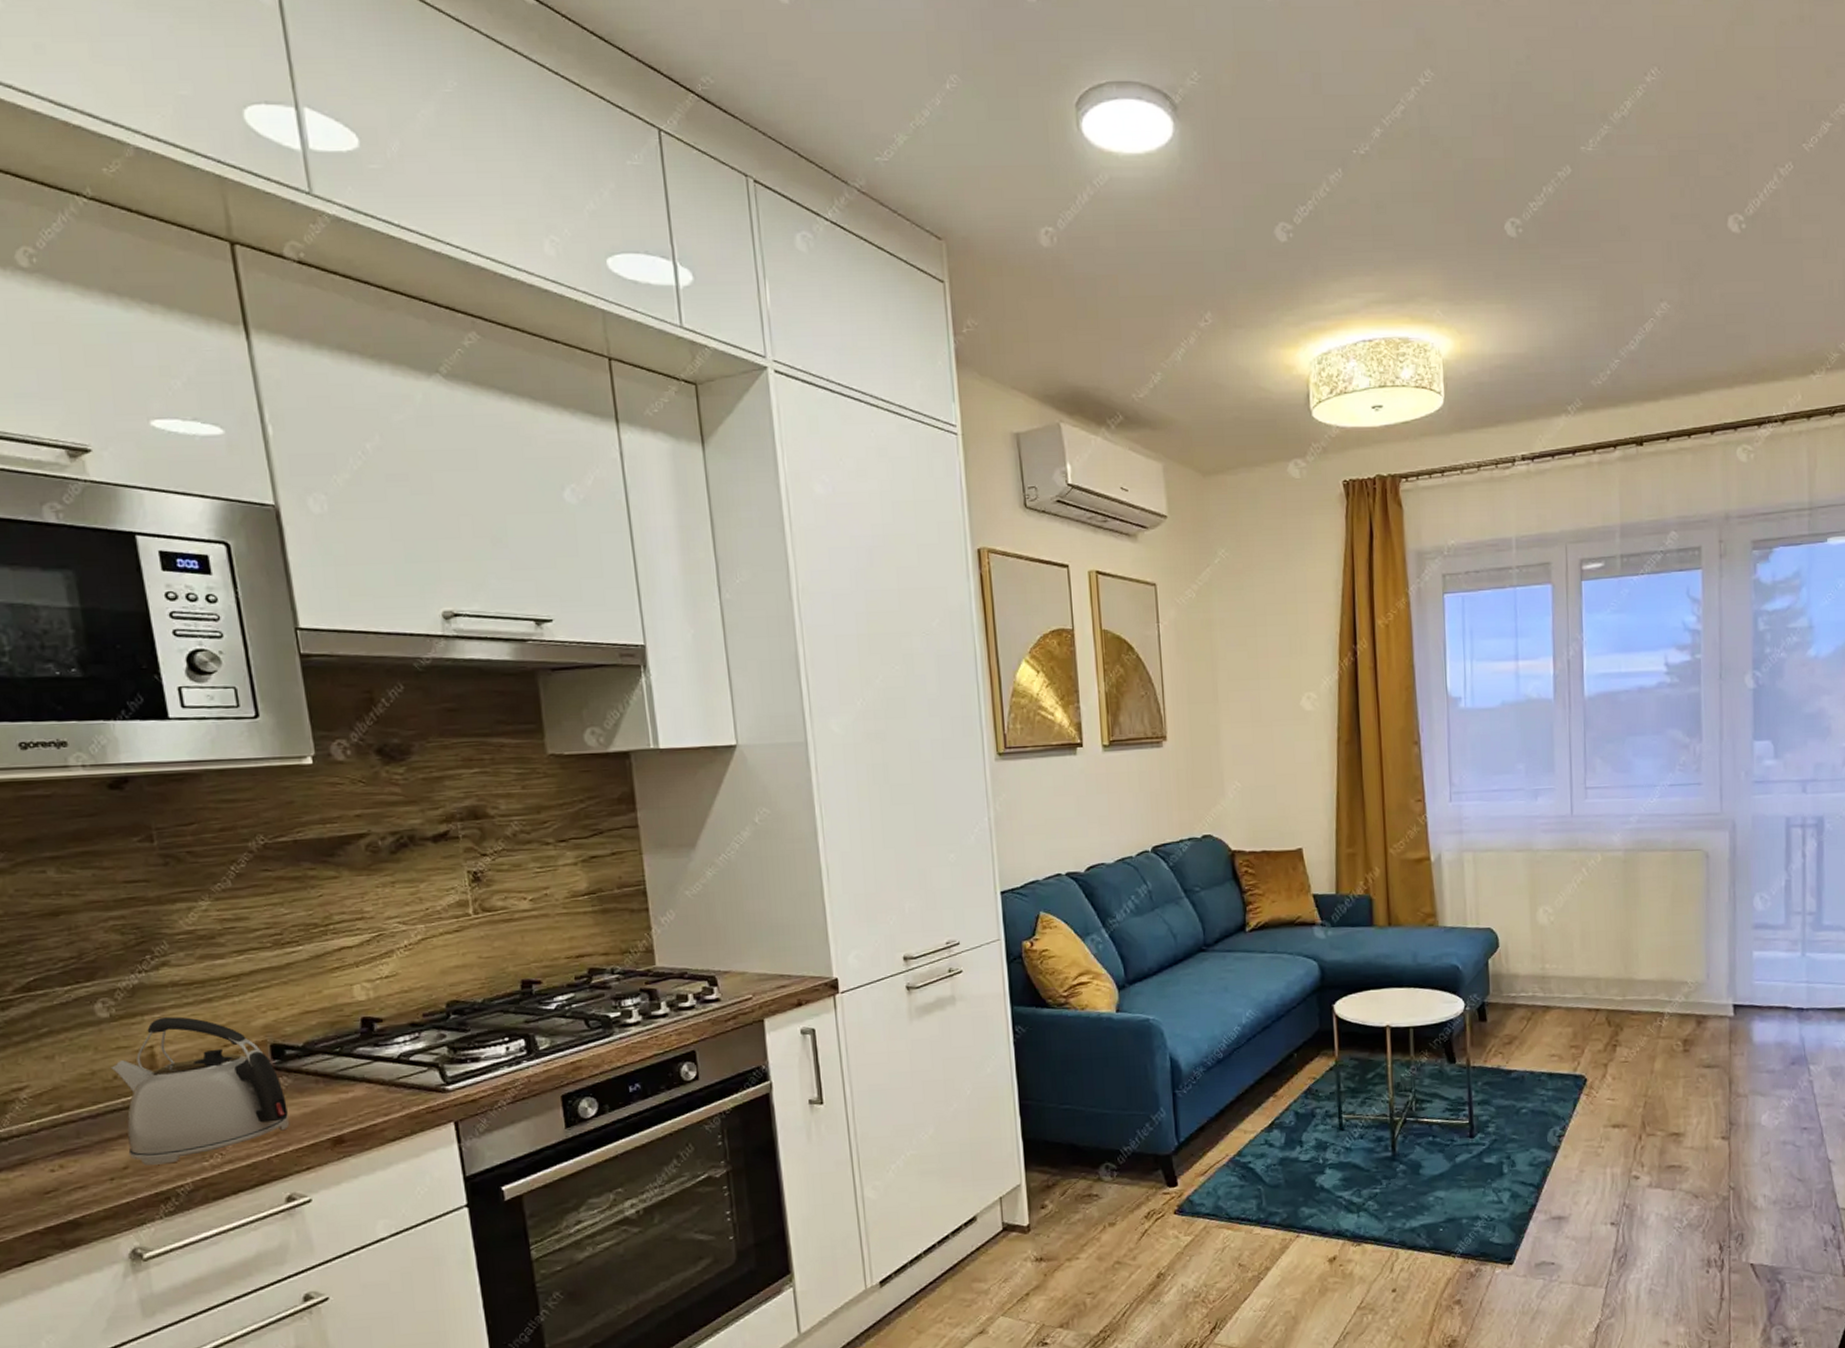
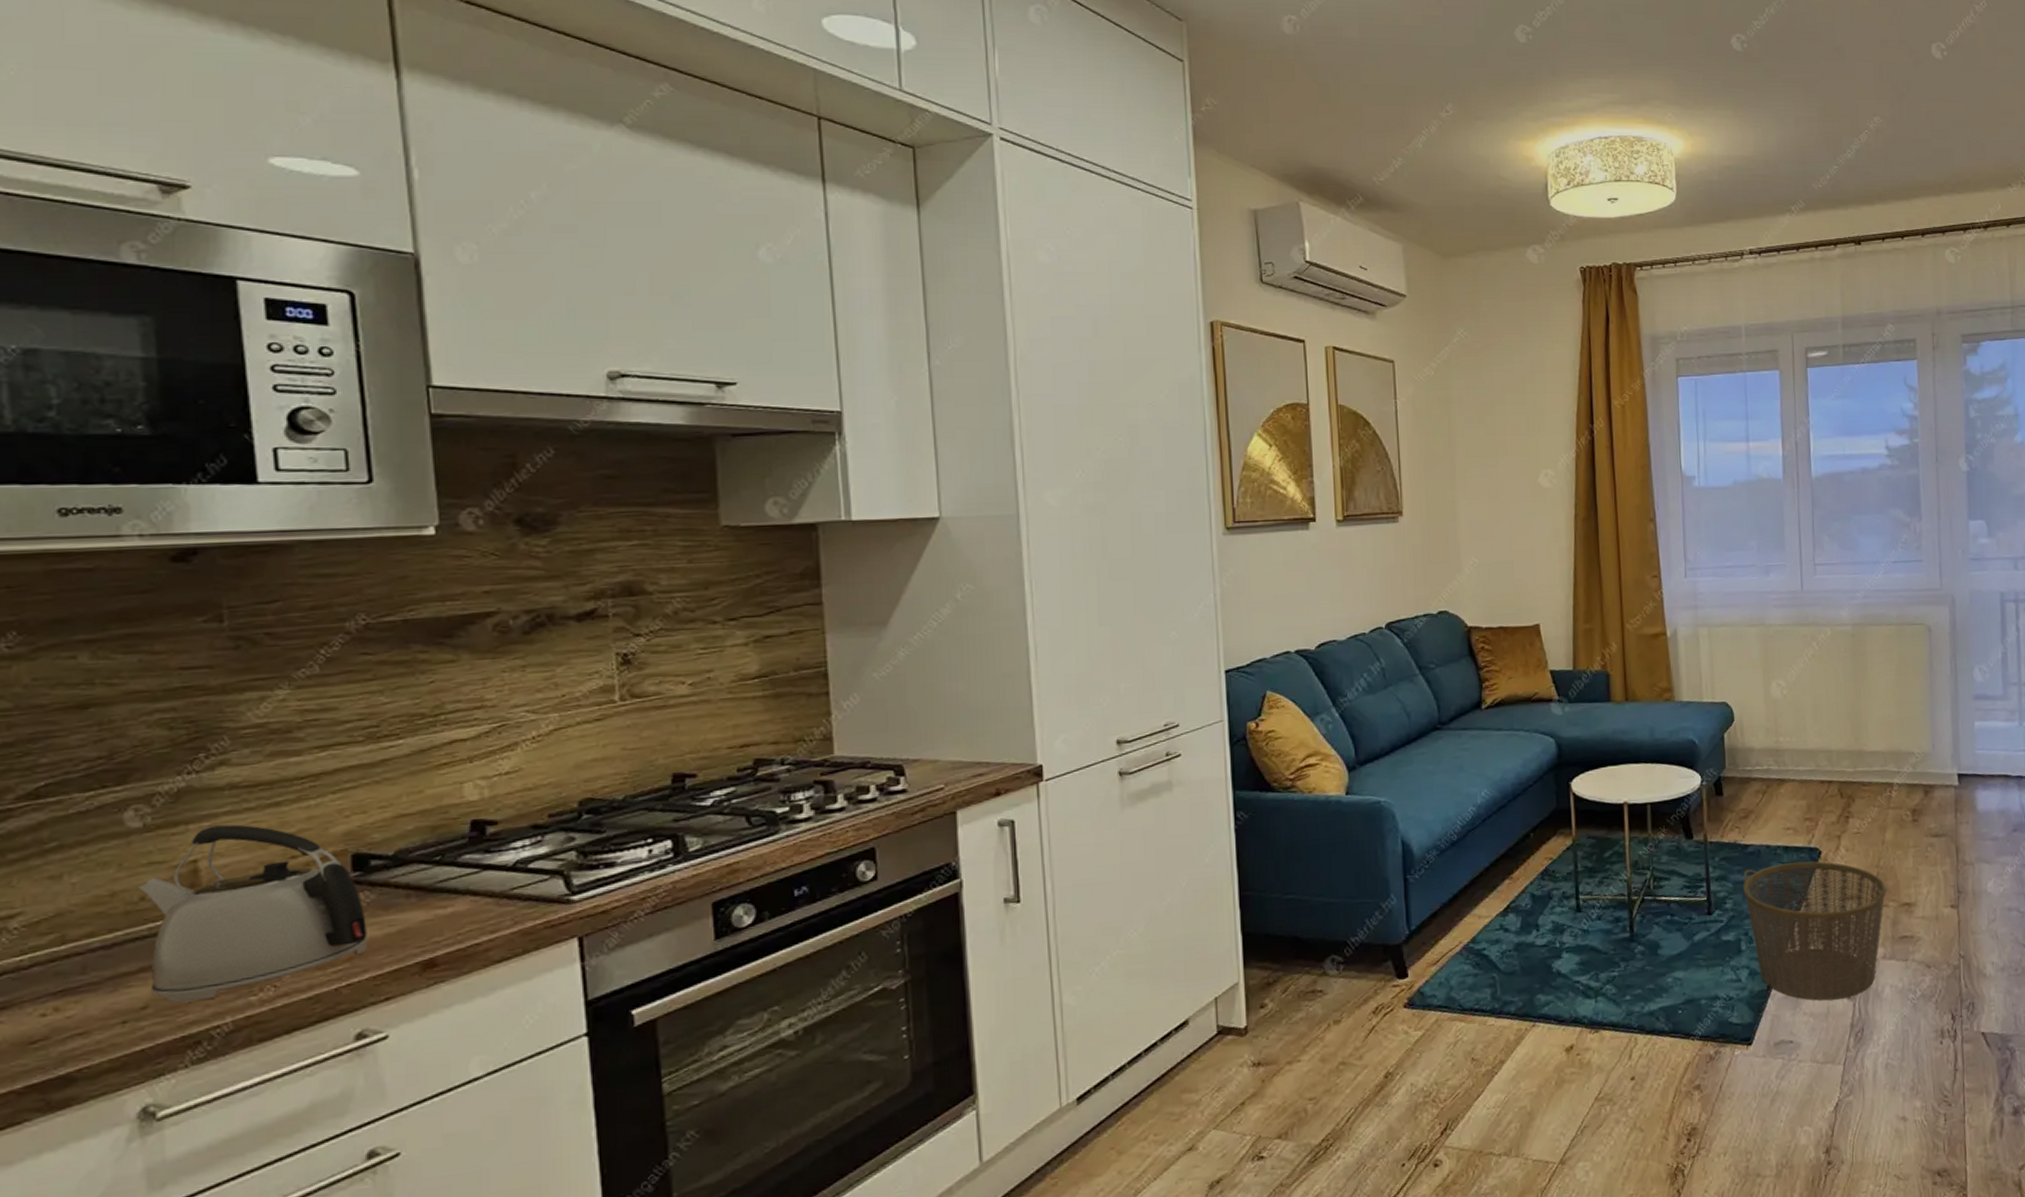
basket: none [1505,1088,1655,1225] -> present [1742,861,1888,1001]

